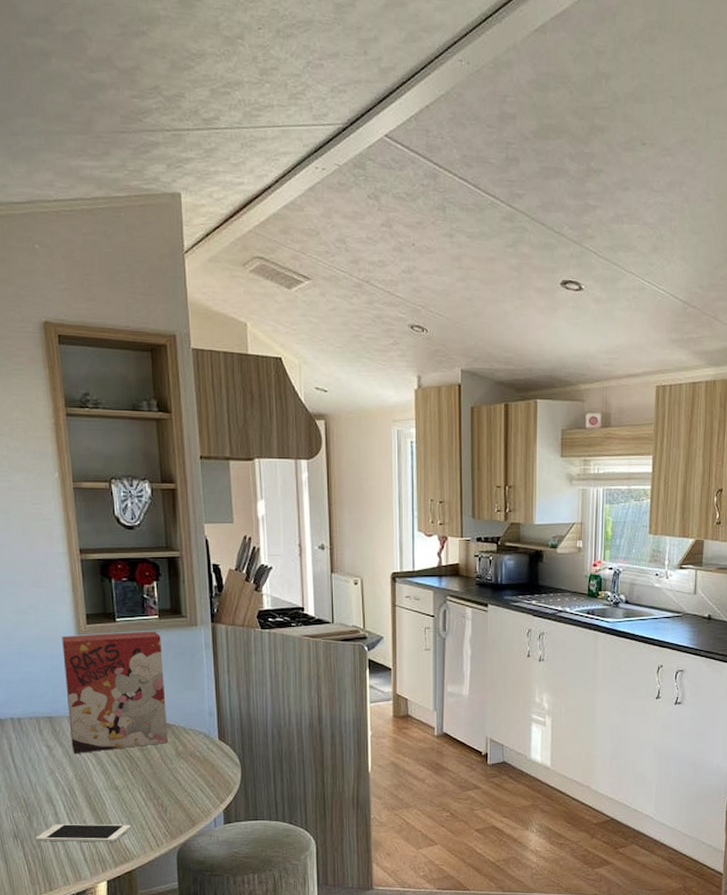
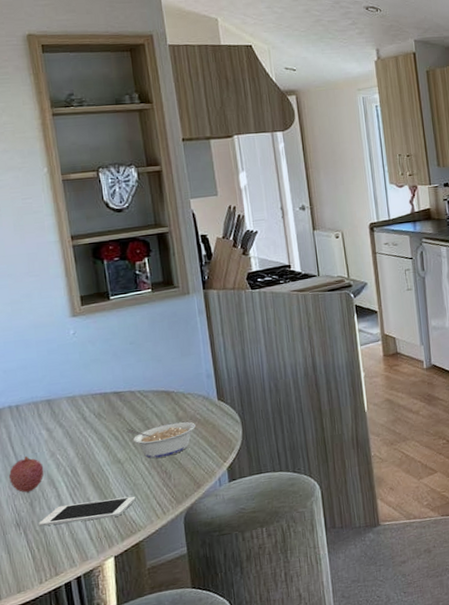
fruit: none [8,771,43,806] -> present [8,456,44,493]
cereal box: present [62,631,169,753] -> none [57,304,169,433]
legume: none [125,757,194,790] -> present [127,421,196,459]

